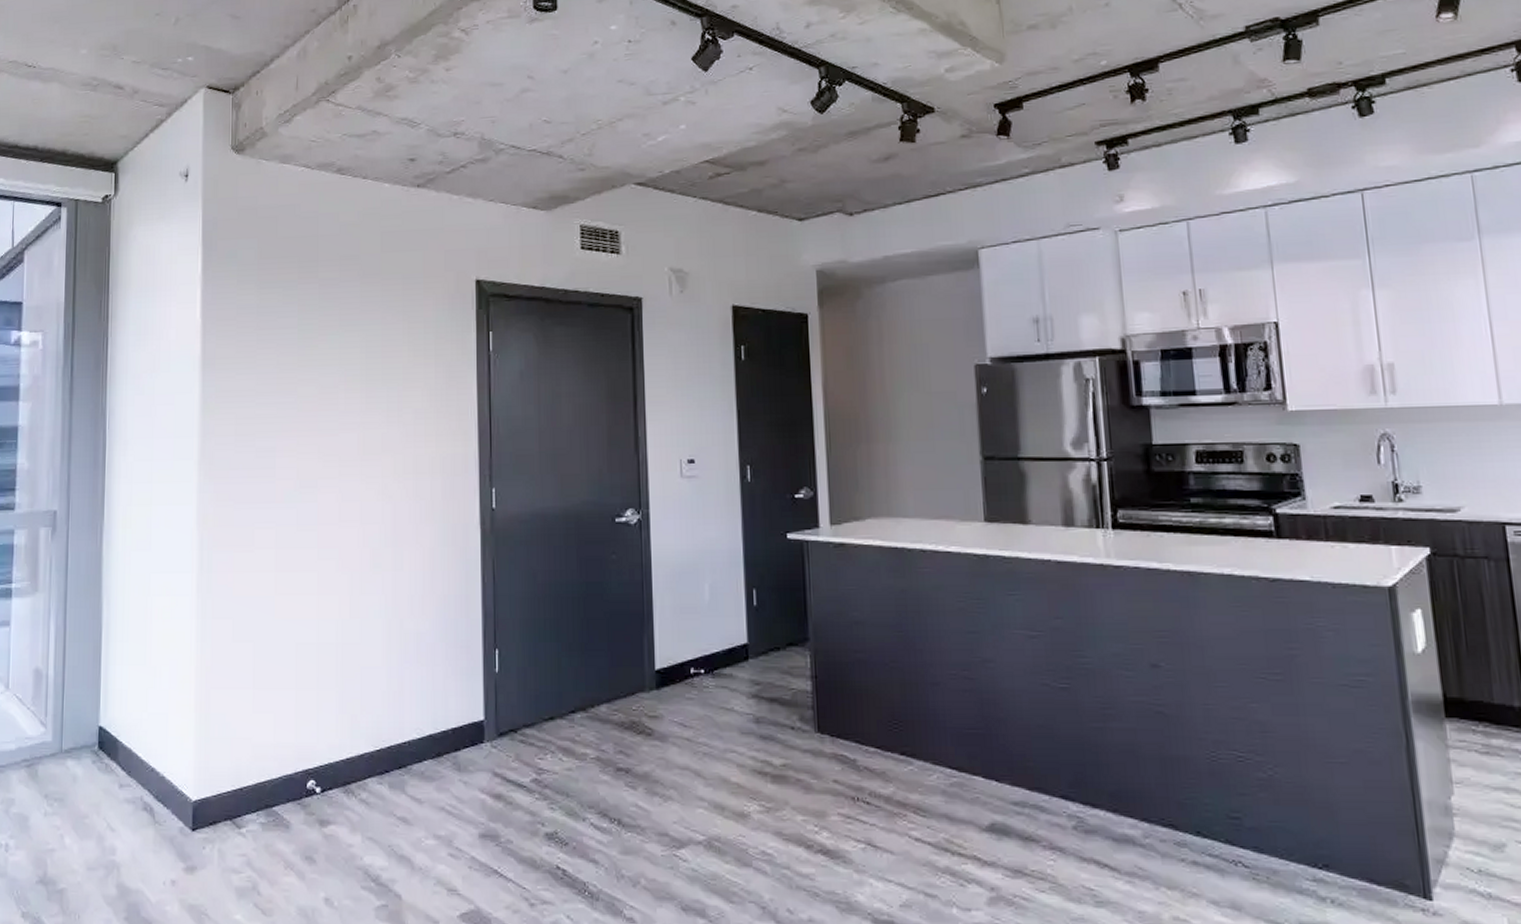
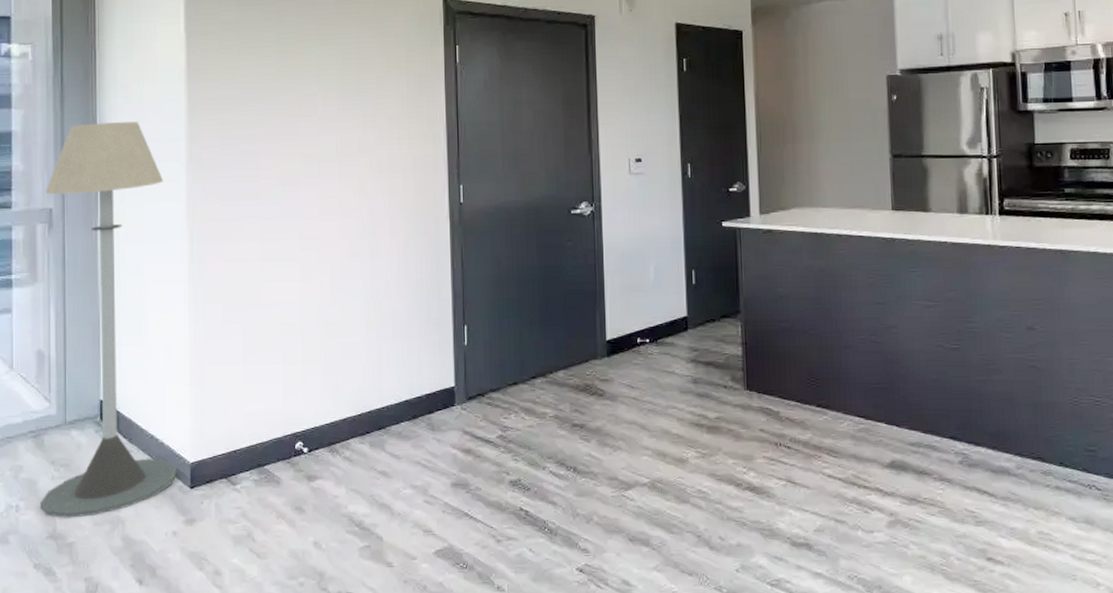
floor lamp: none [30,416,178,861] -> present [39,122,177,518]

